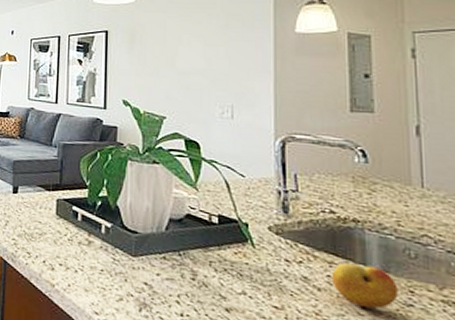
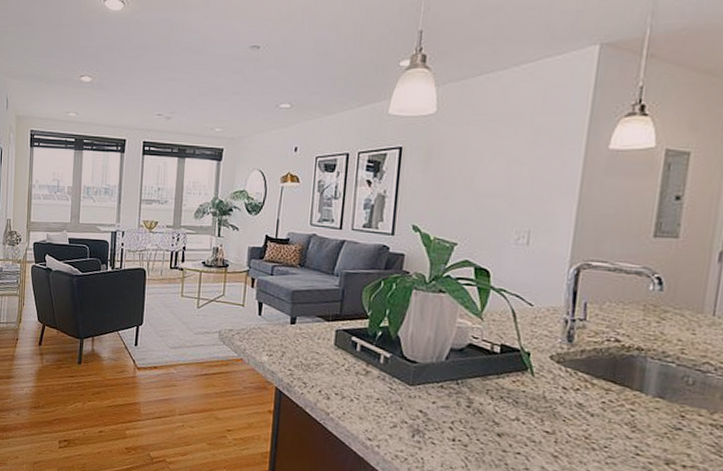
fruit: present [331,262,399,309] -> none [606,389,670,432]

